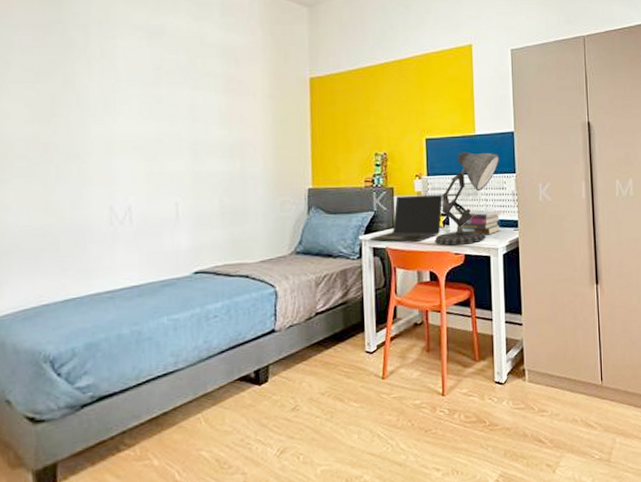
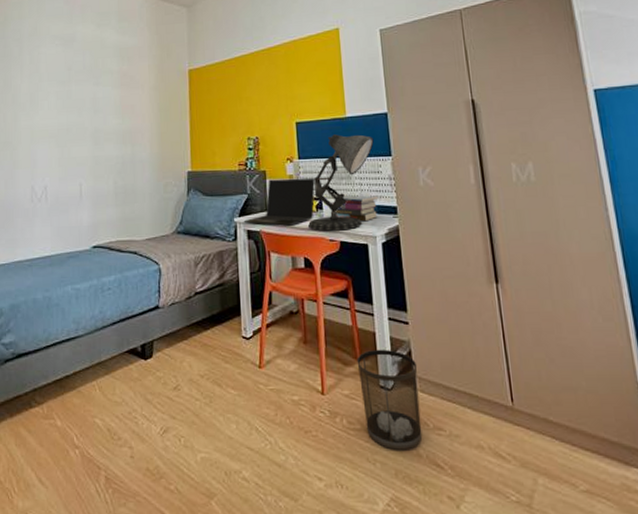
waste bin: none [475,349,529,435] -> present [357,349,423,450]

